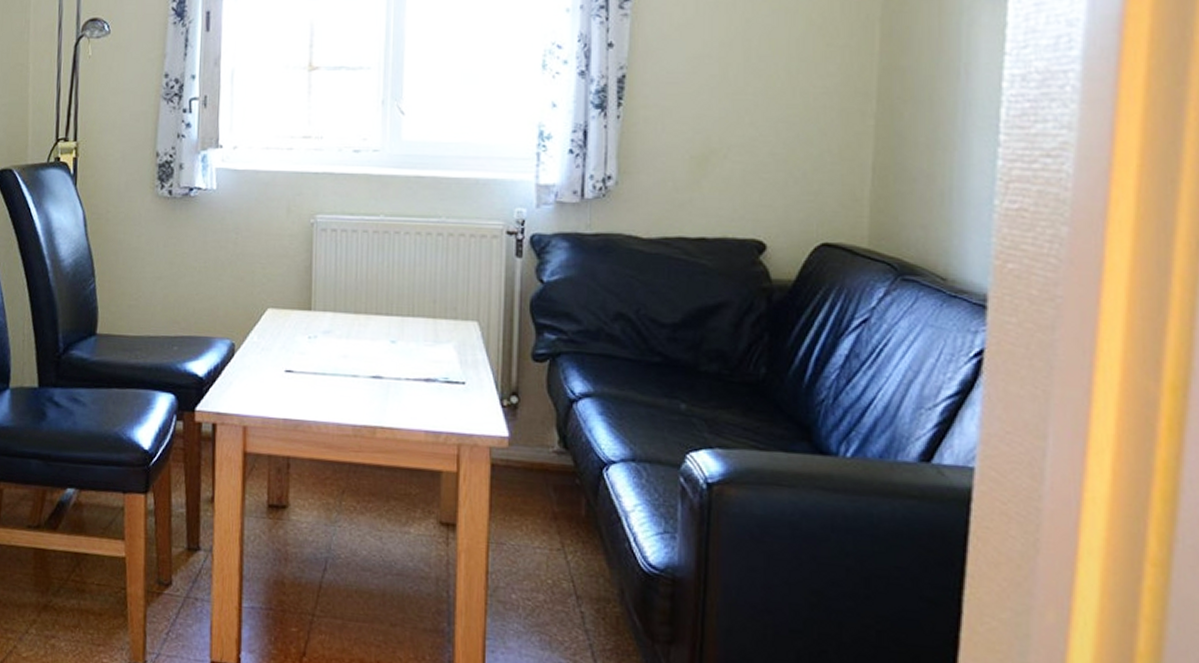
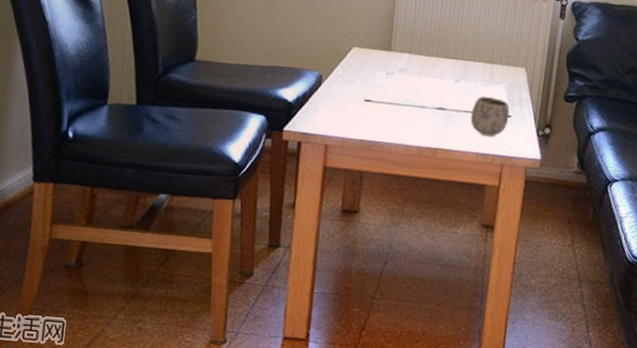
mug: none [414,359,463,409] -> present [470,96,510,137]

